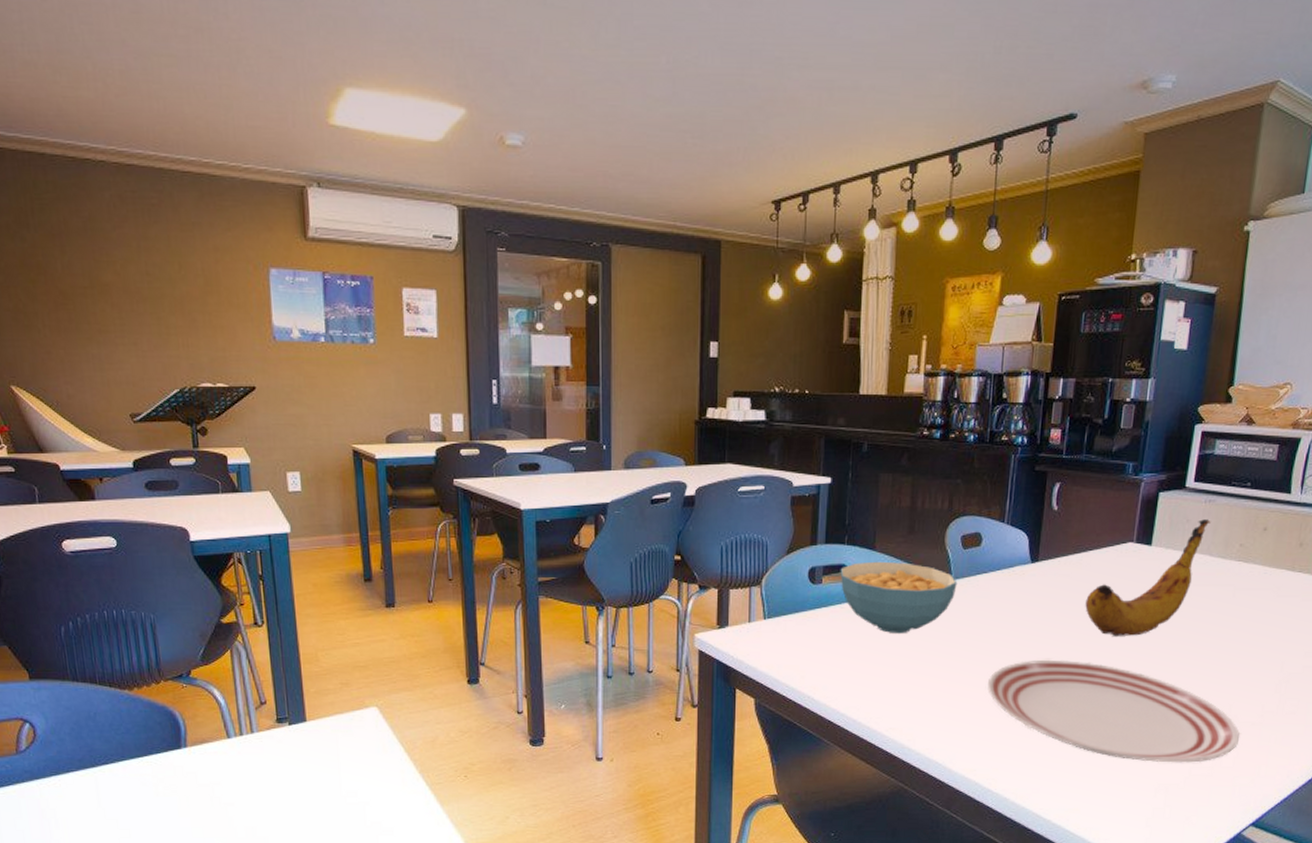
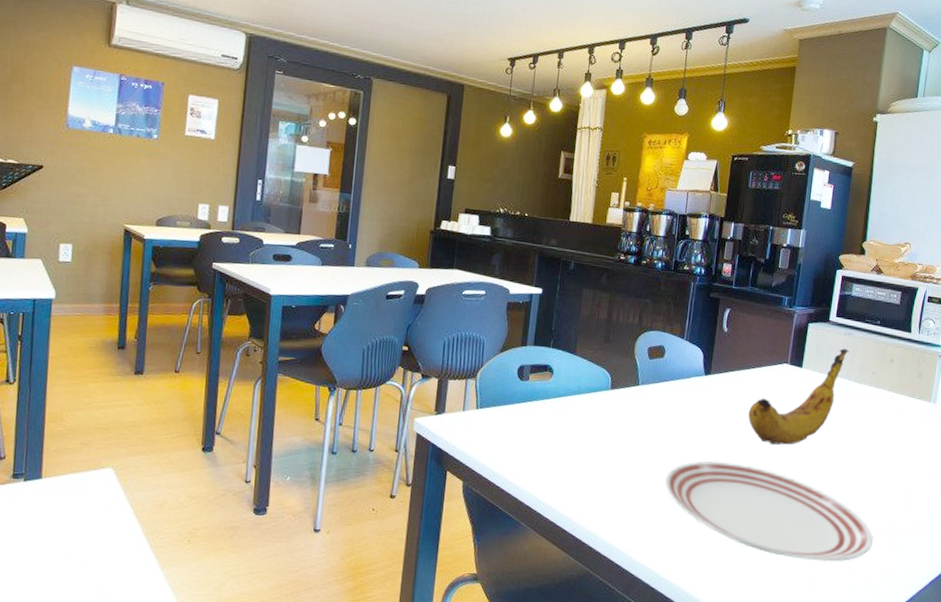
cereal bowl: present [840,561,958,634] -> none [545,364,643,431]

